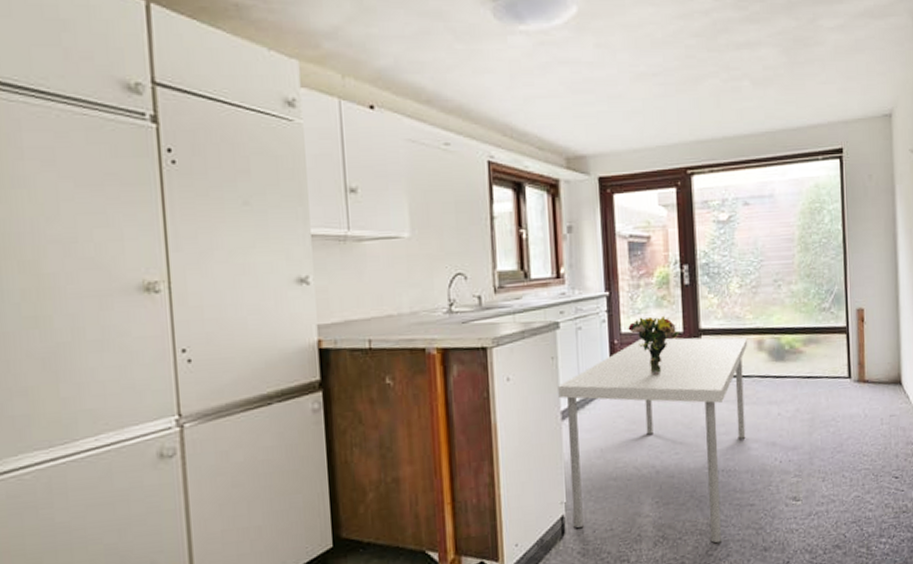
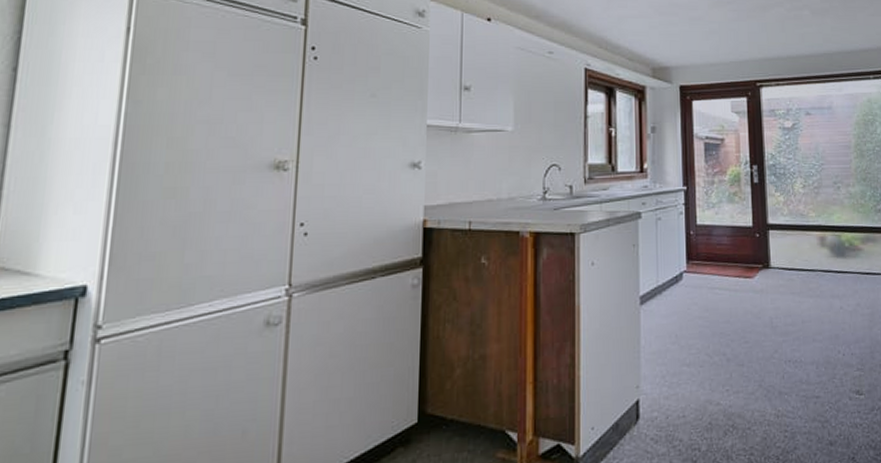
dining table: present [558,337,748,544] -> none [638,231,812,436]
bouquet: present [628,315,679,375] -> none [703,210,749,265]

